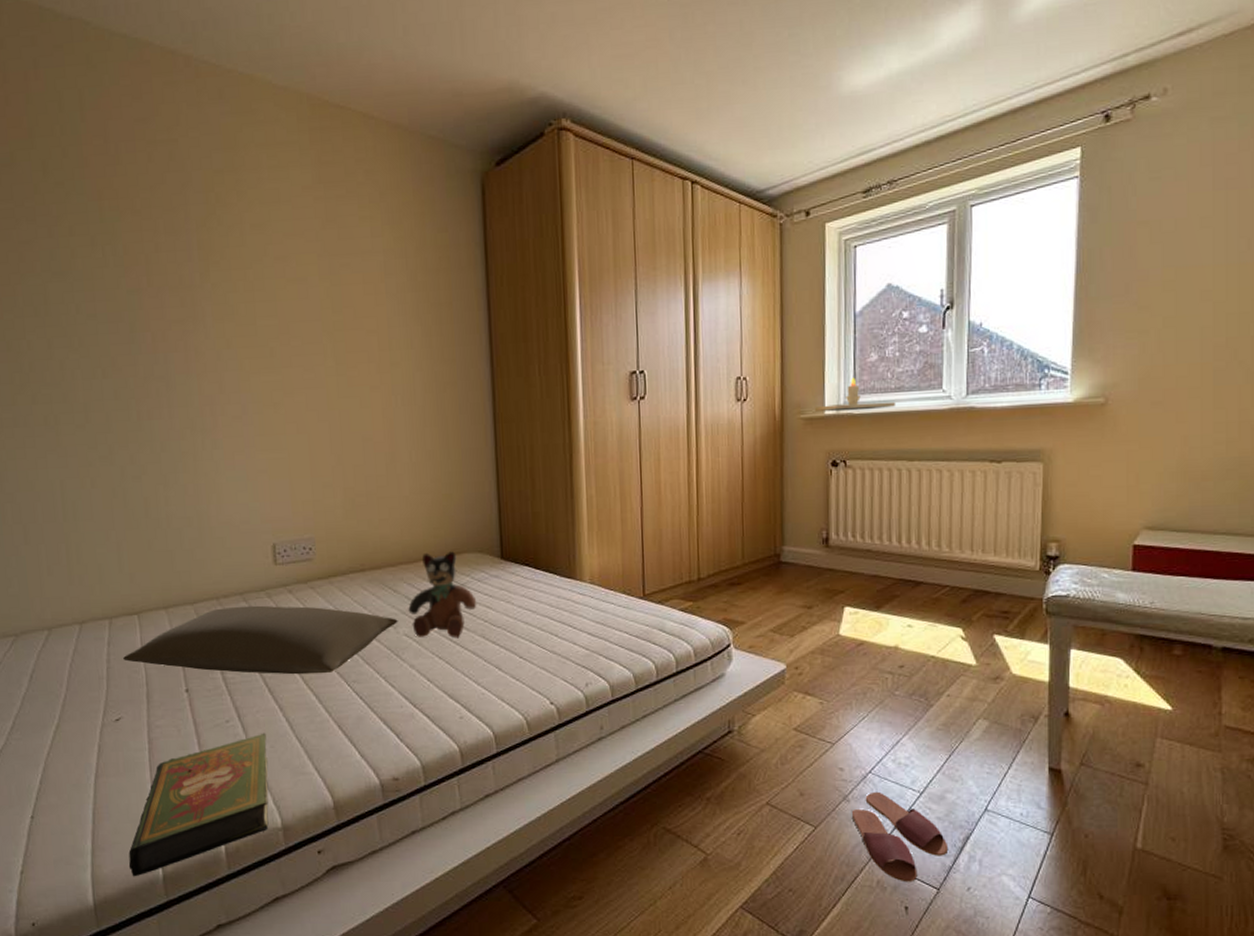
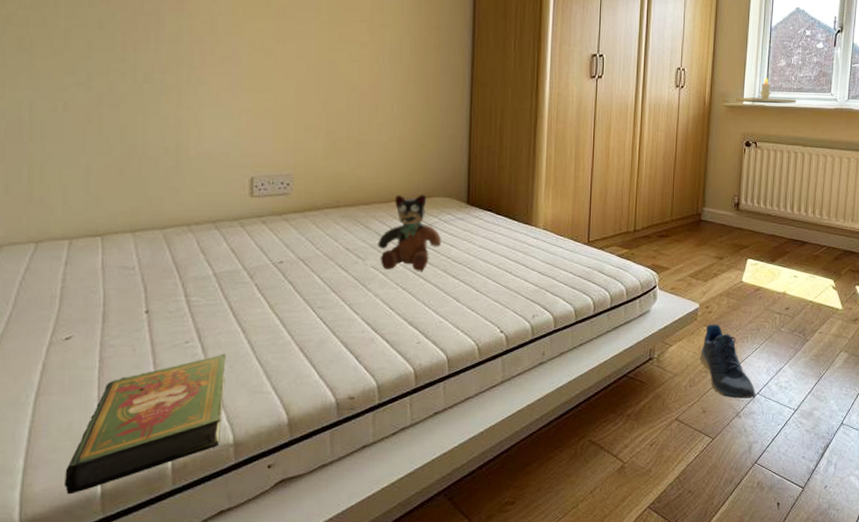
pillow: present [123,605,398,675] -> none [81,233,367,300]
athletic shoe: none [792,688,867,778] -> present [701,324,756,398]
slippers: present [851,791,949,882] -> none [741,409,813,483]

